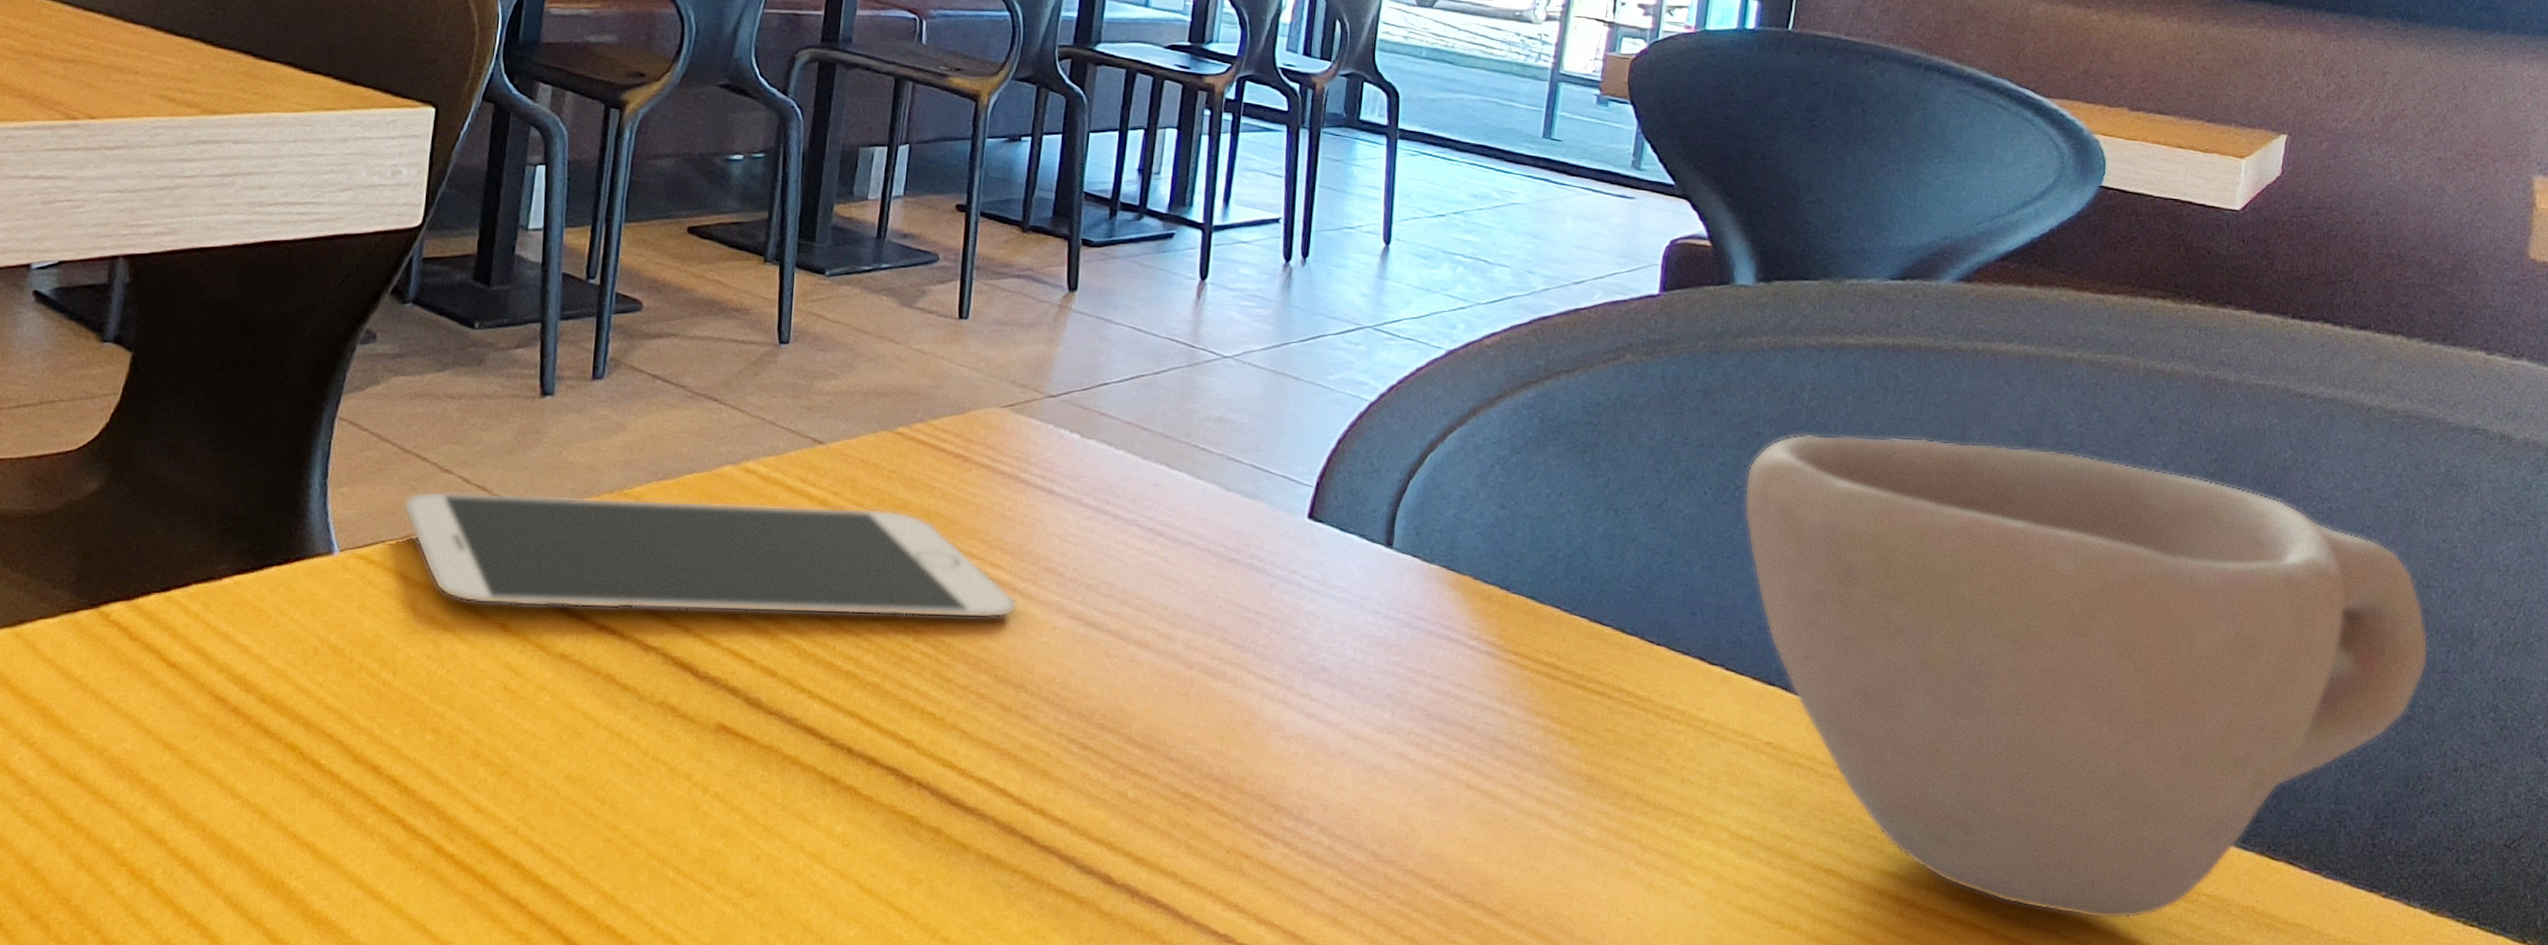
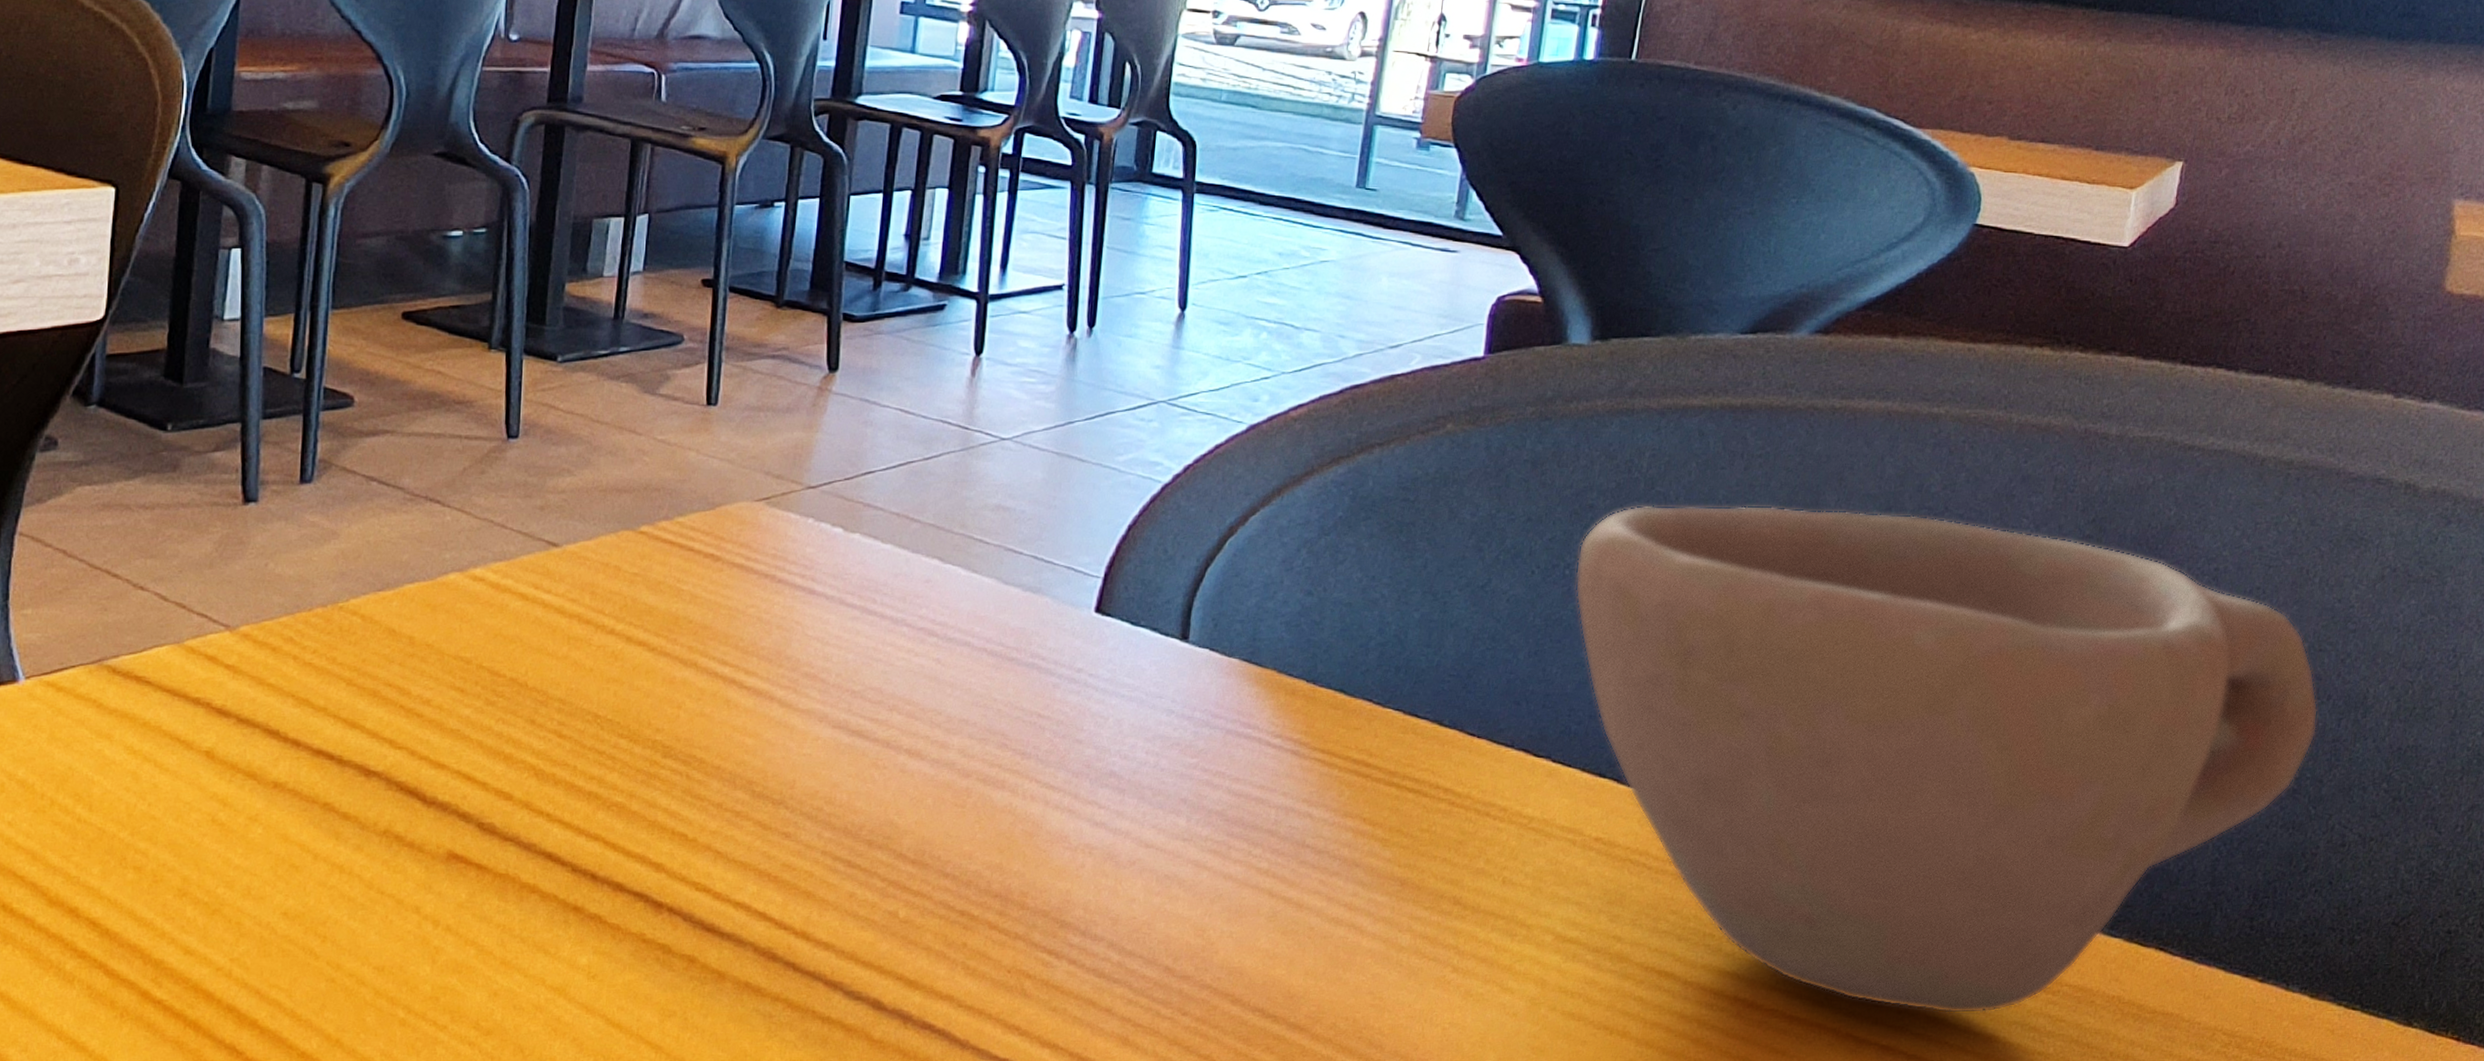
smartphone: present [403,491,1018,619] -> none [94,610,776,732]

